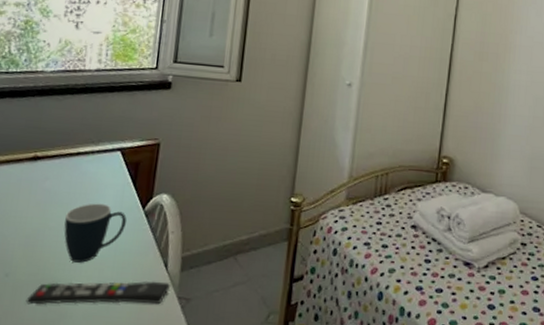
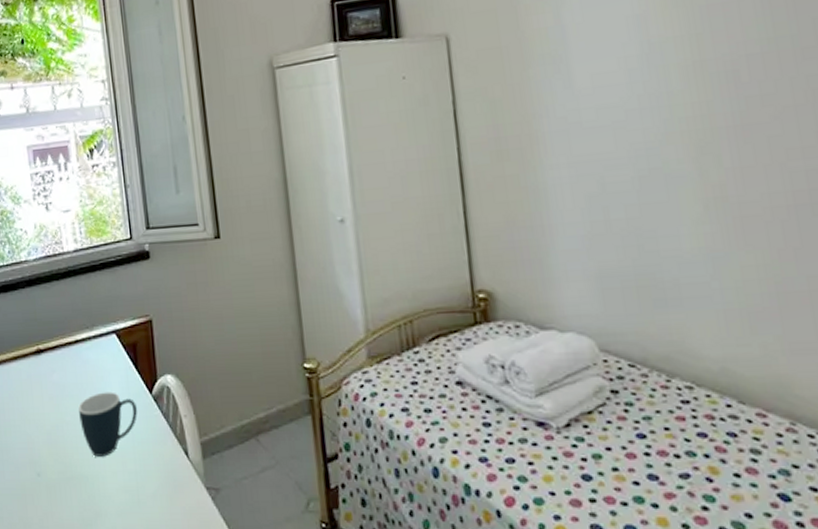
remote control: present [25,280,171,305] -> none [61,471,197,504]

